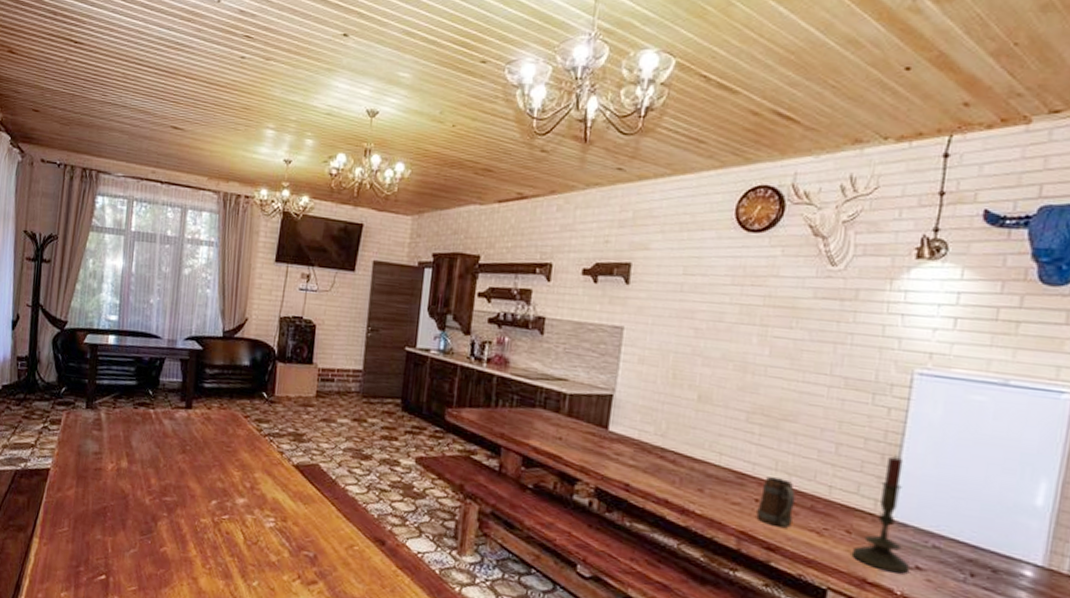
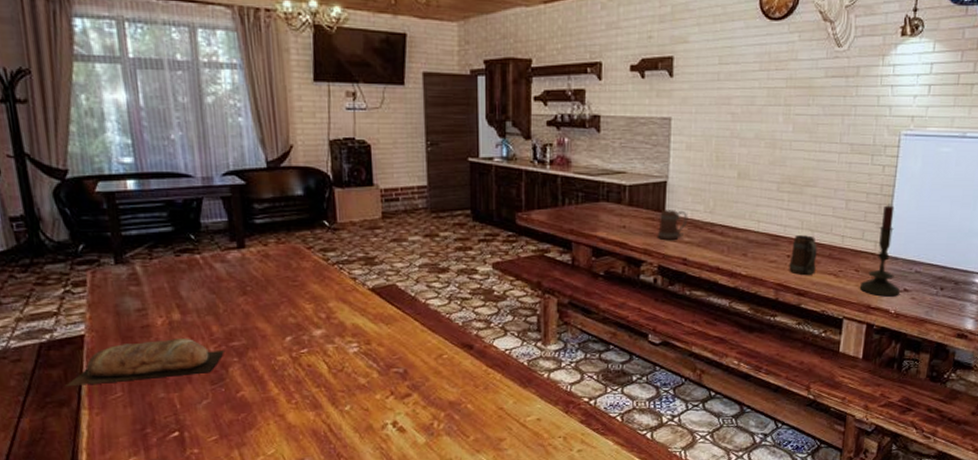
bread loaf: none [26,482,158,523] -> present [65,337,226,387]
beer mug: none [596,425,635,462] -> present [657,208,688,241]

